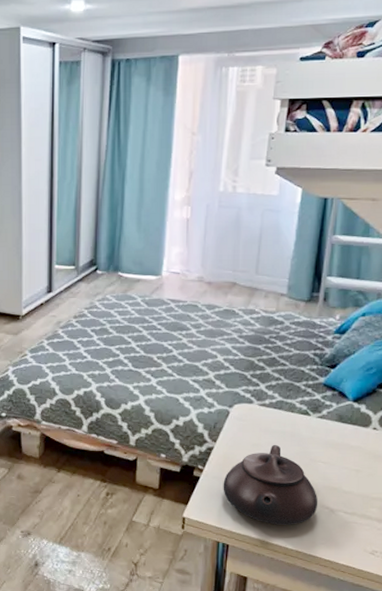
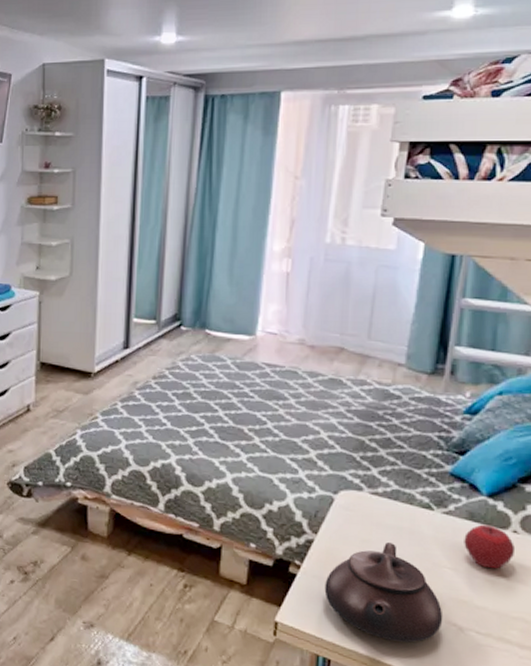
apple: none [334,424,375,460] -> present [464,524,516,569]

